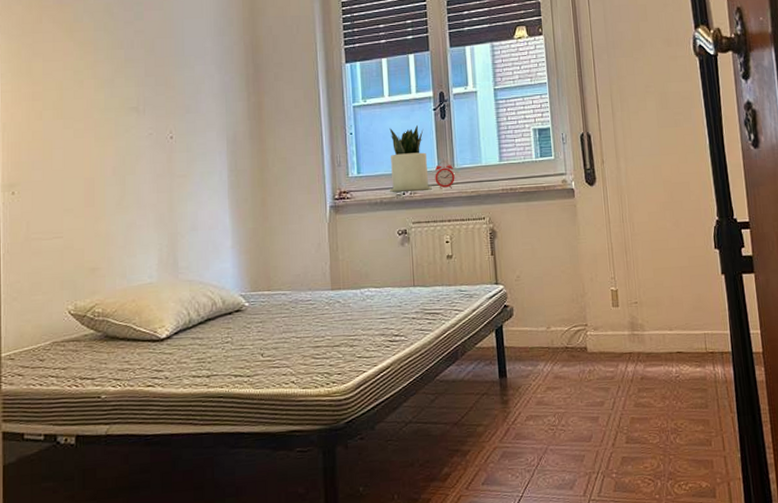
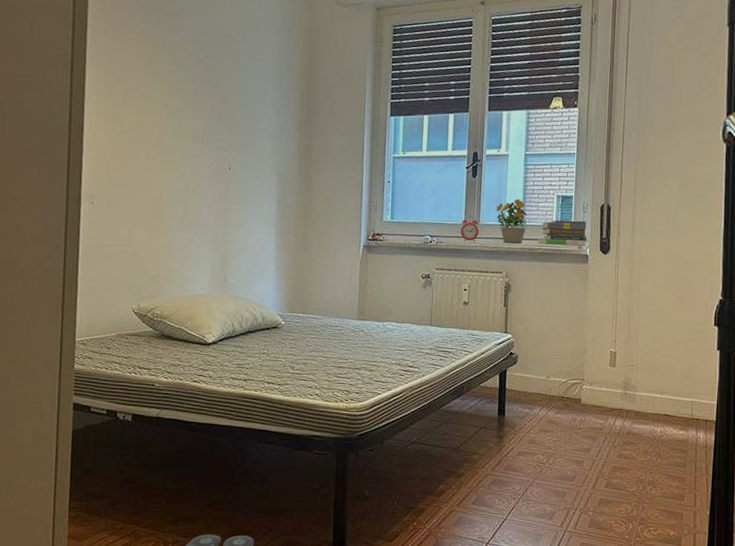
planter: present [389,125,432,193] -> none [418,180,457,242]
flowerpot: none [471,137,505,187] -> present [496,199,527,244]
books: none [518,153,571,183] -> present [537,220,587,247]

